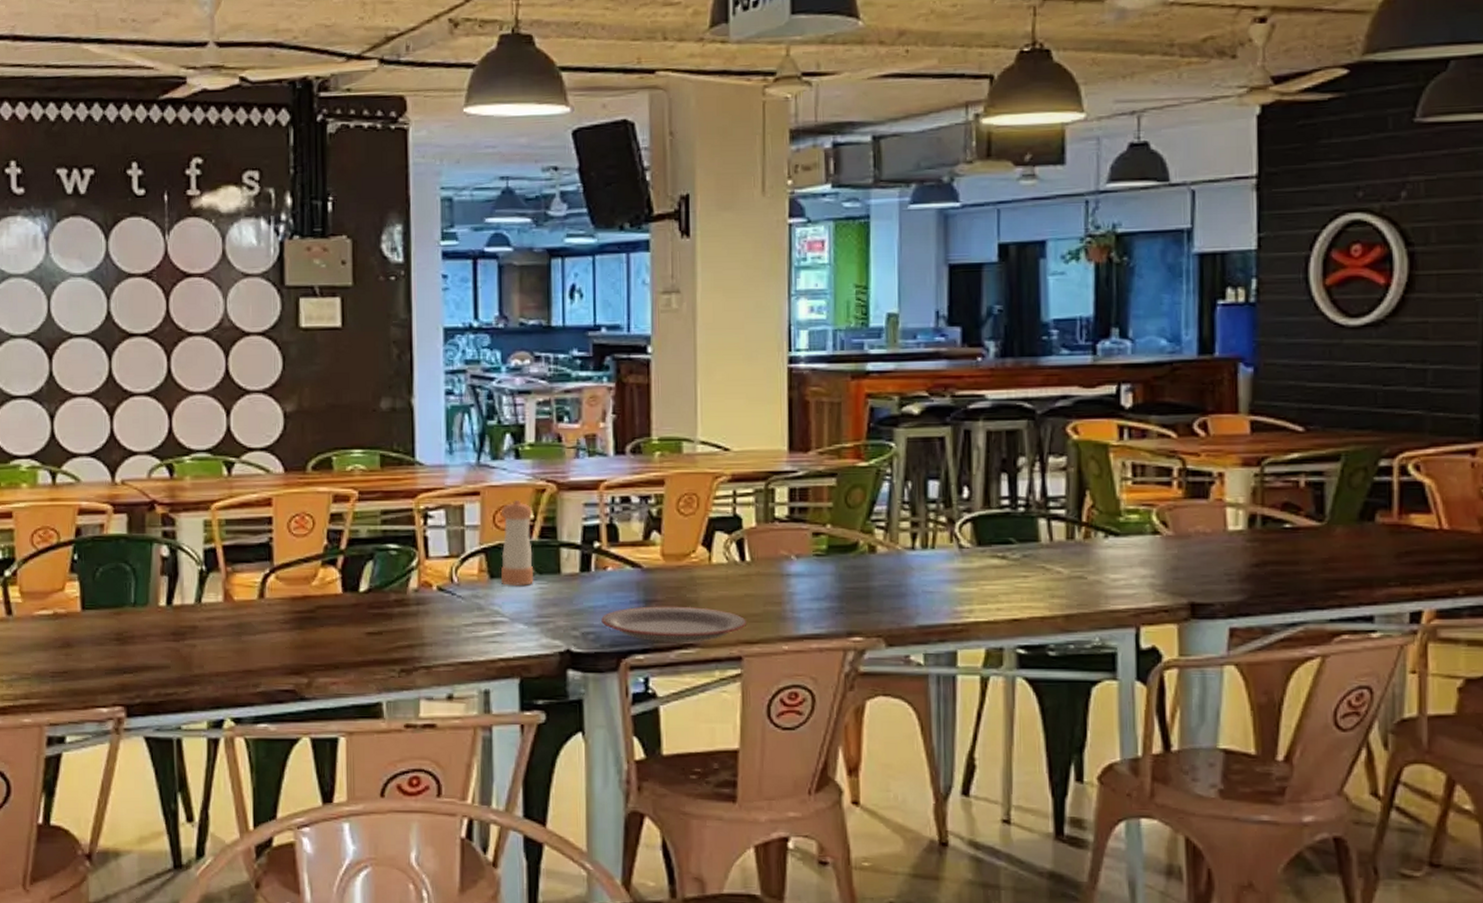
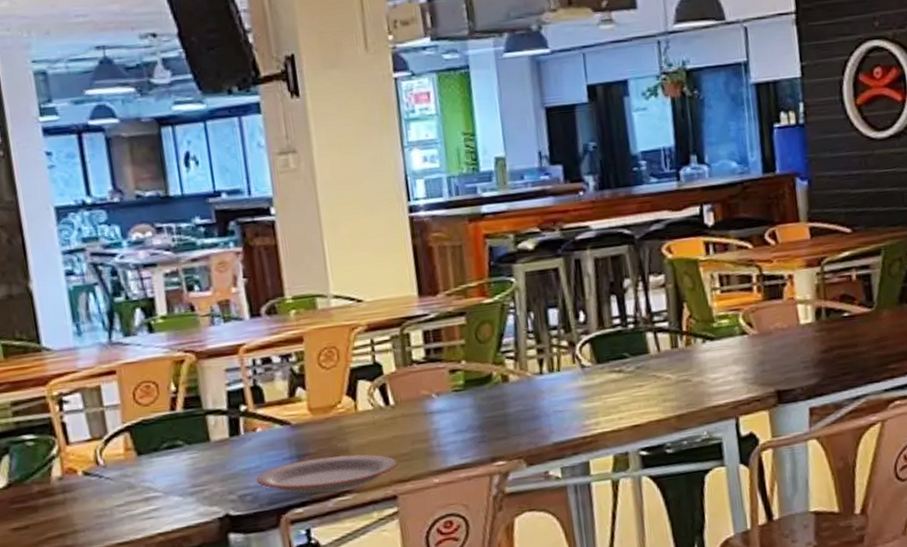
pepper shaker: present [501,500,533,586] -> none [141,374,183,461]

